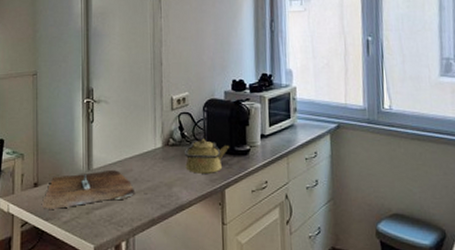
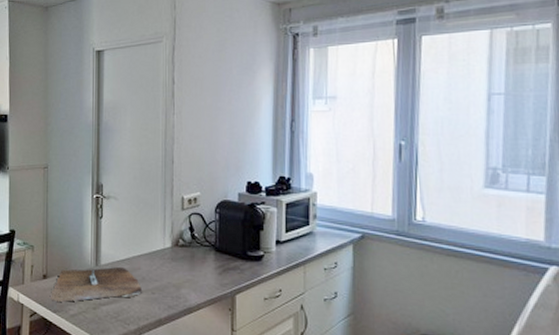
kettle: present [185,139,229,174] -> none [195,241,241,277]

